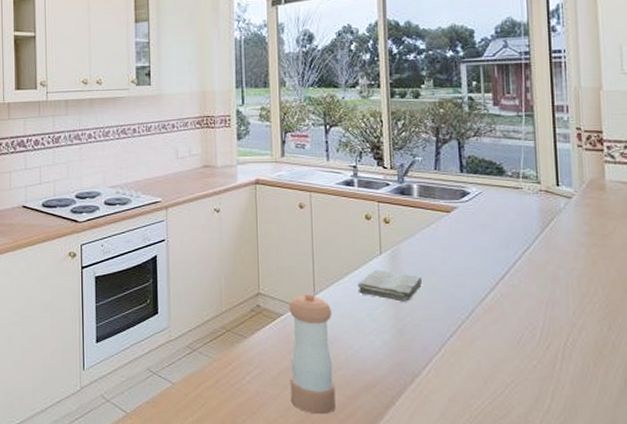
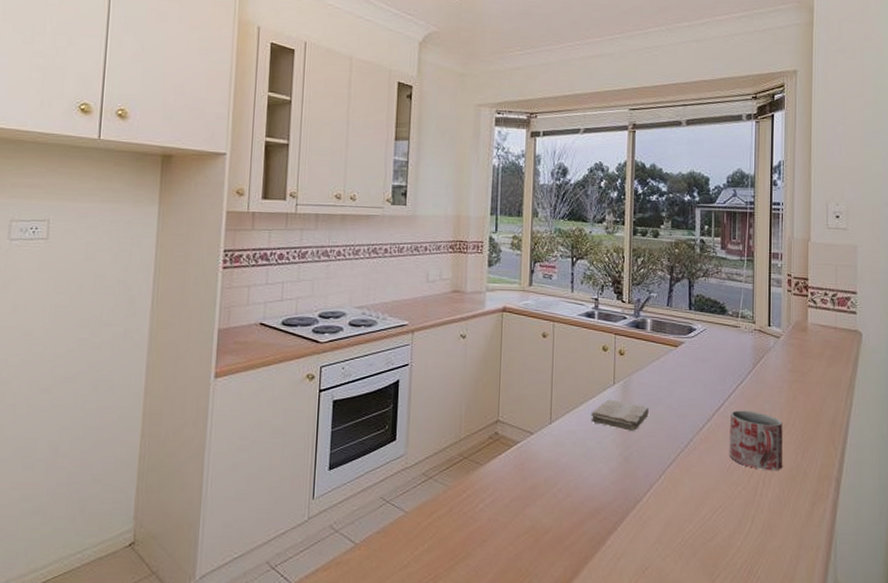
pepper shaker: present [289,293,336,415] -> none [520,421,566,542]
mug: none [517,278,586,343] -> present [729,410,783,470]

